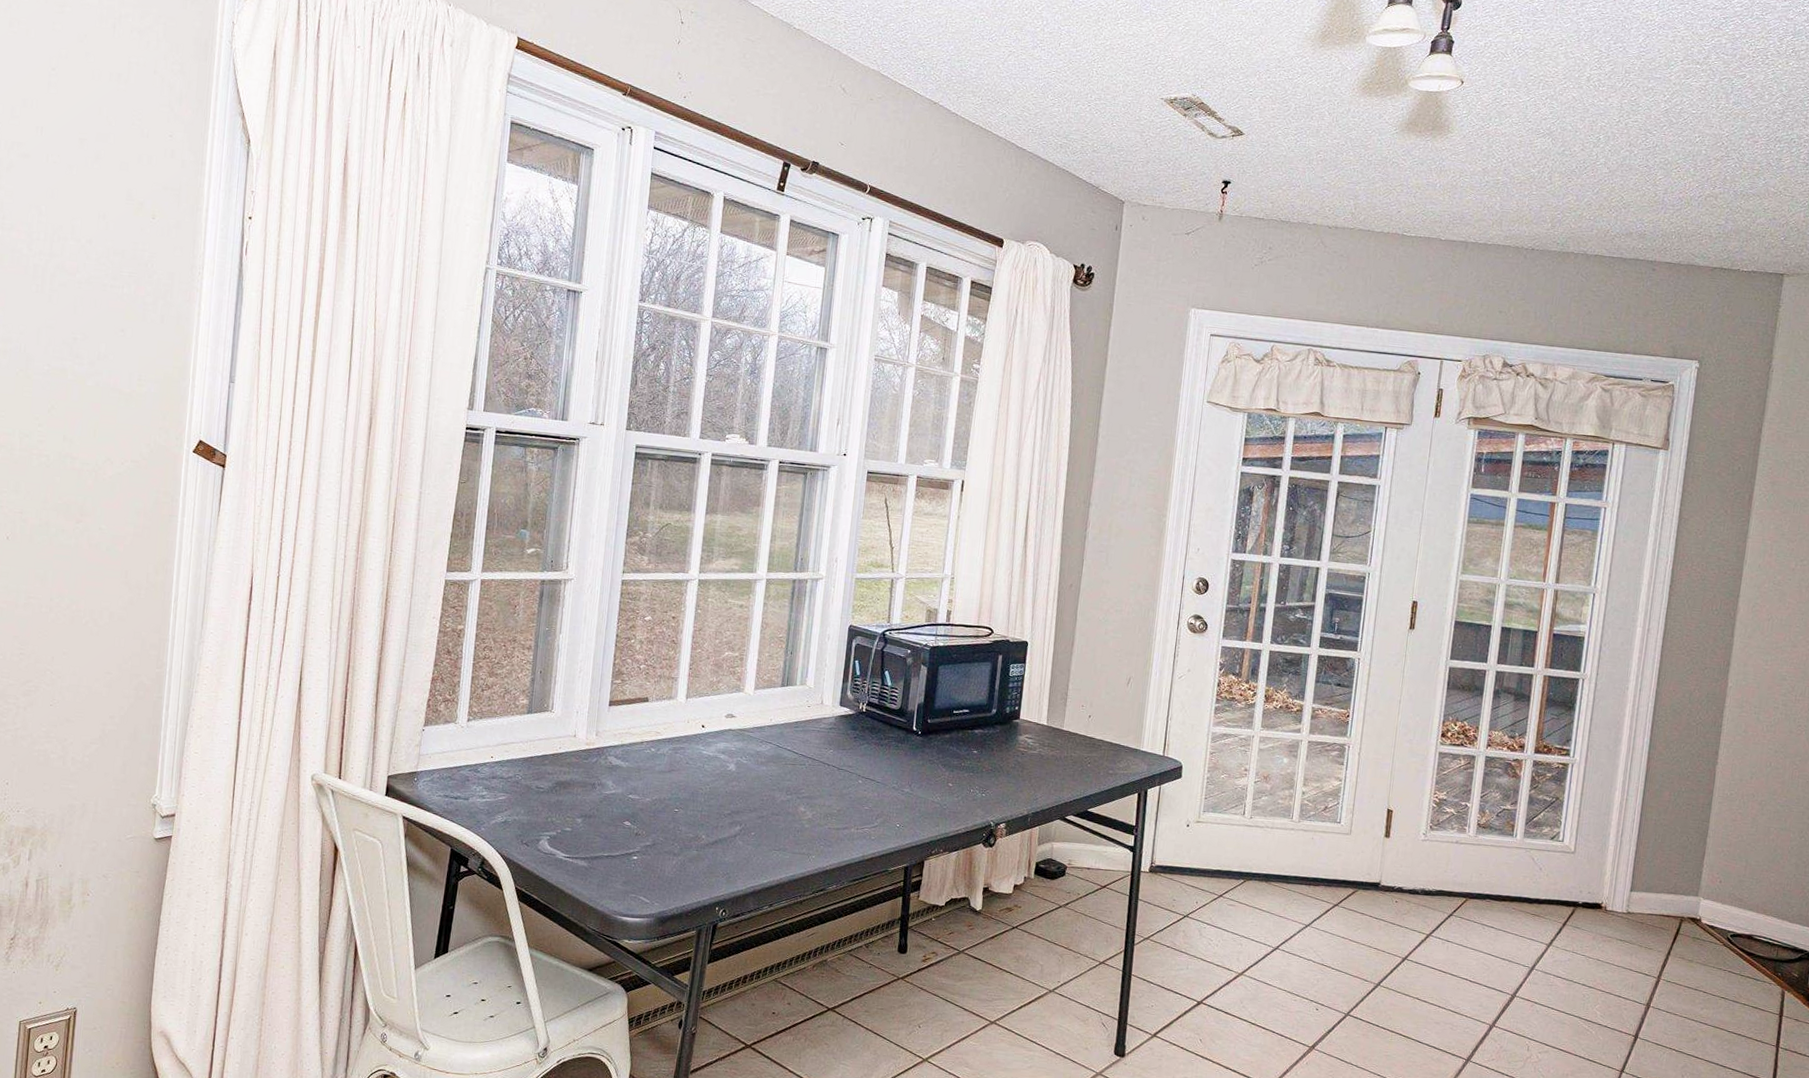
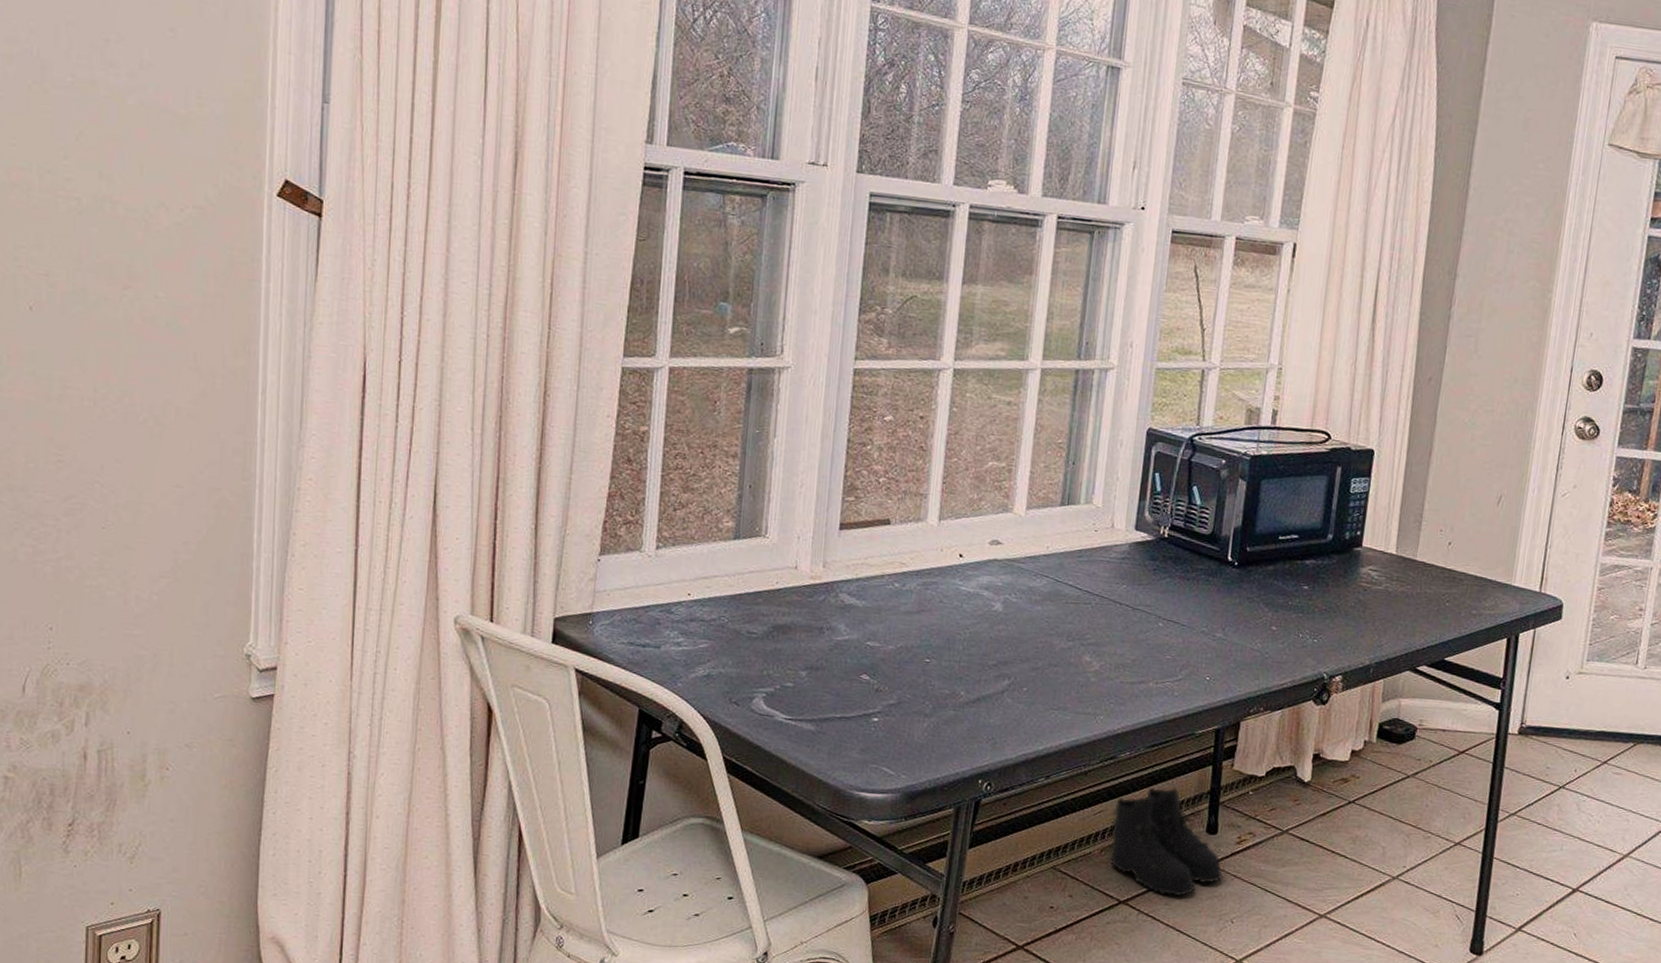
boots: none [821,913,911,1005] -> present [1110,786,1223,896]

